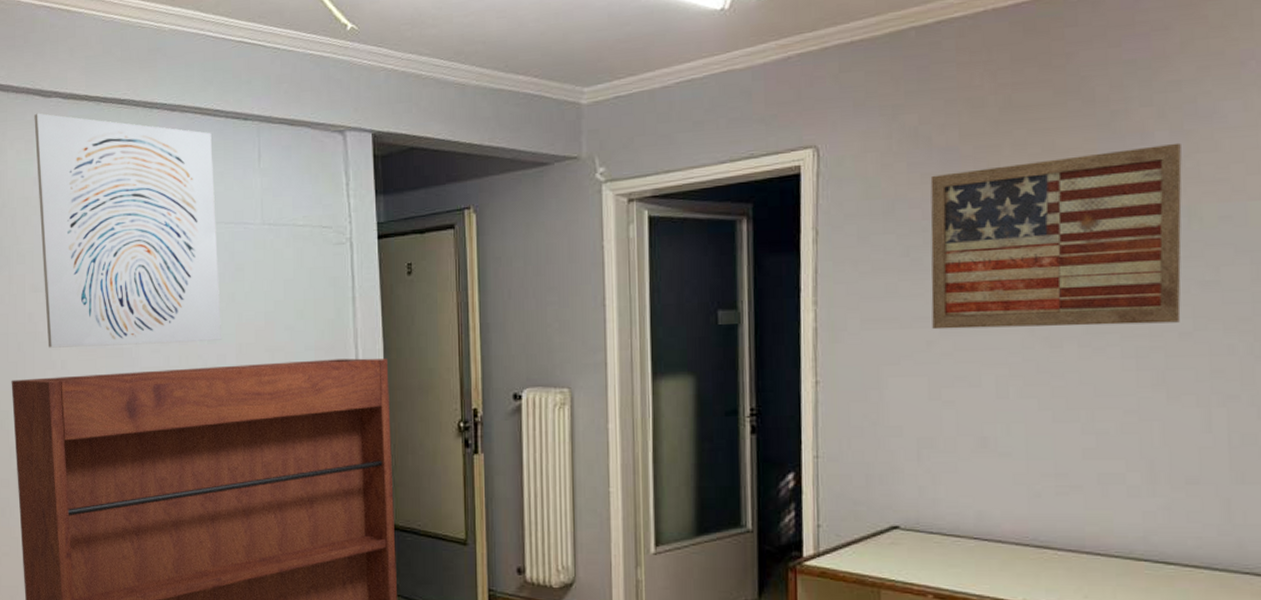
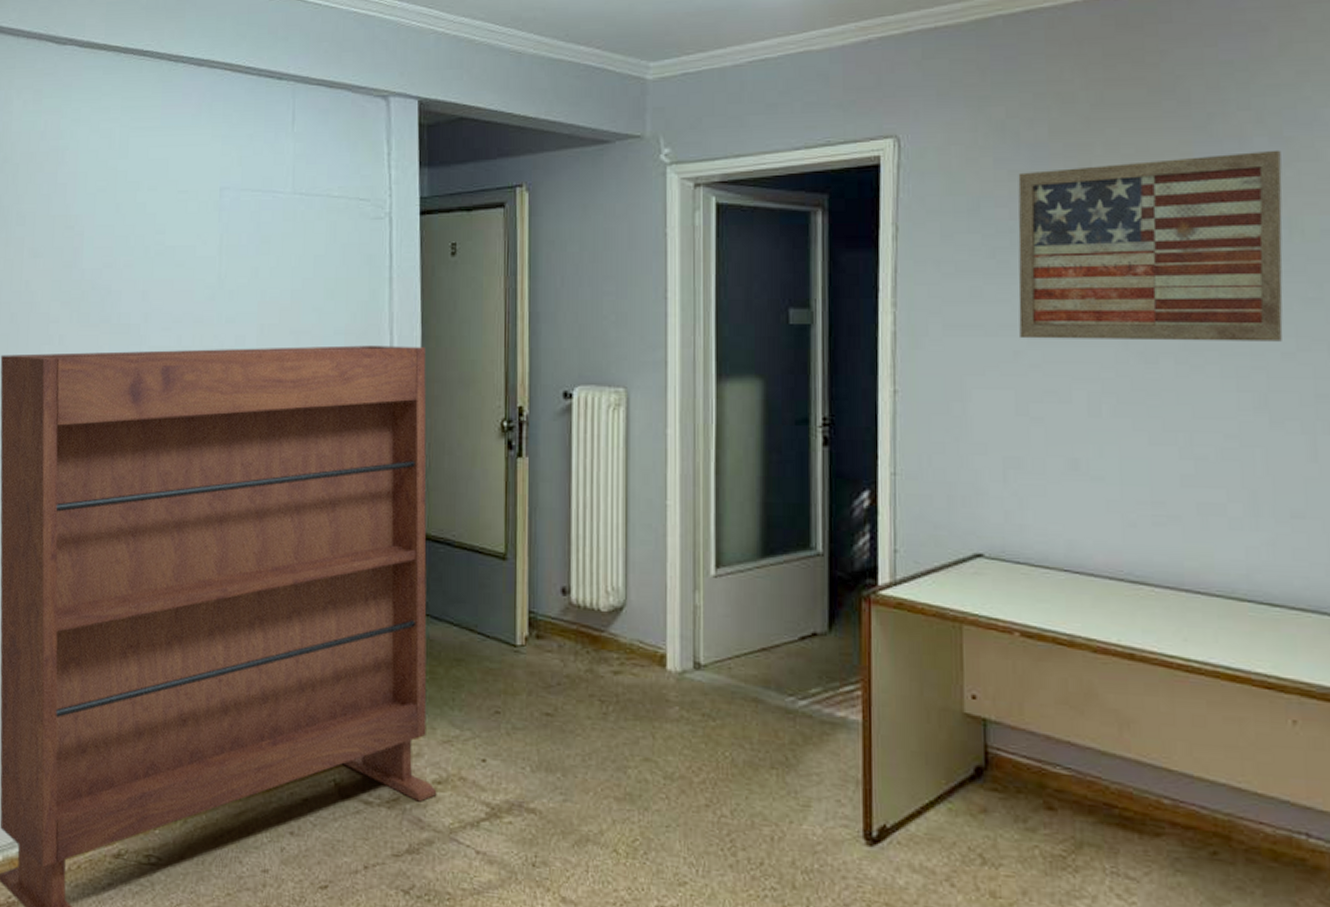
wall art: present [34,113,221,348] -> none [45,61,242,321]

